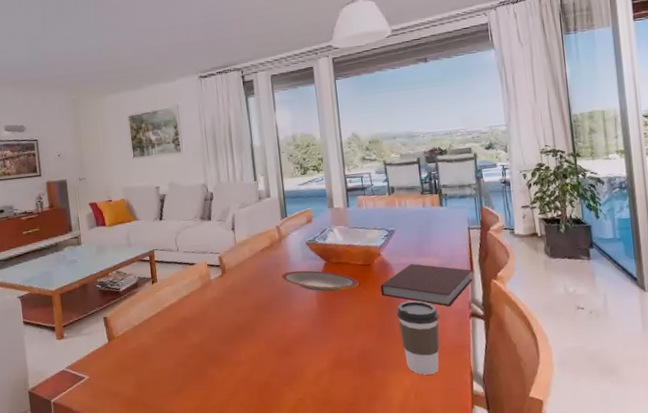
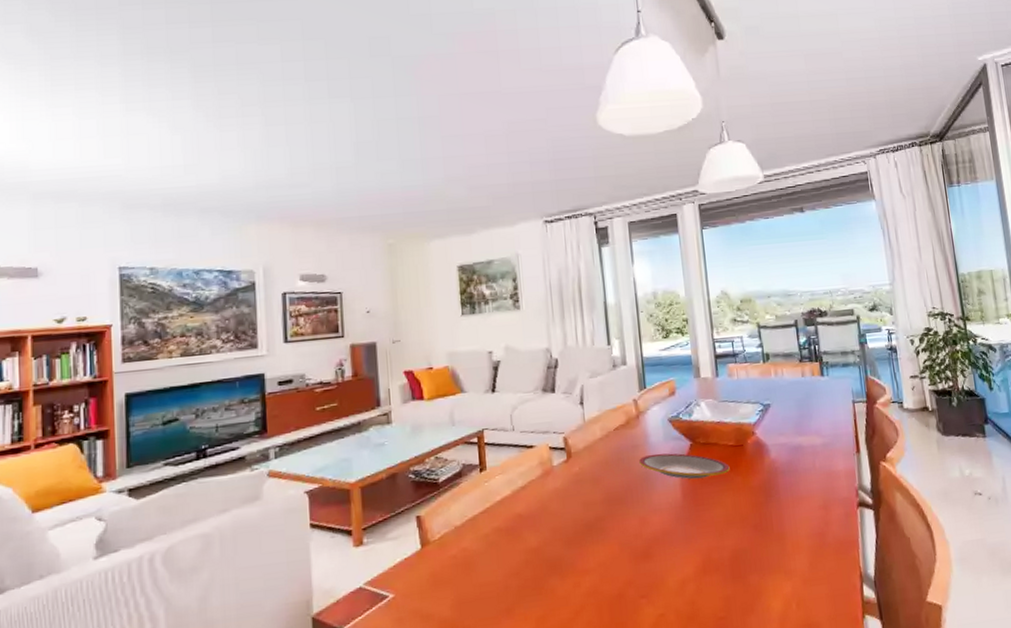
notebook: present [380,263,473,307] -> none [755,443,860,495]
coffee cup: present [397,300,440,375] -> none [774,488,825,579]

